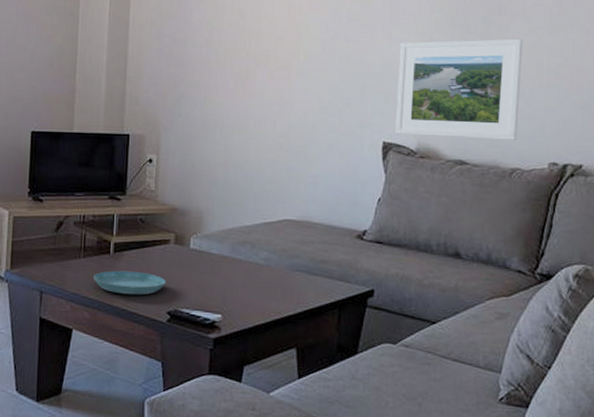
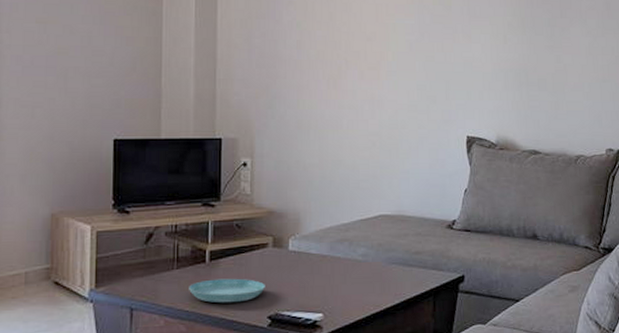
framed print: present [394,38,523,140] -> none [476,39,582,130]

